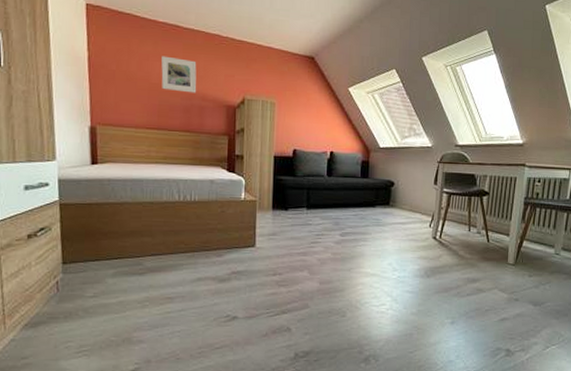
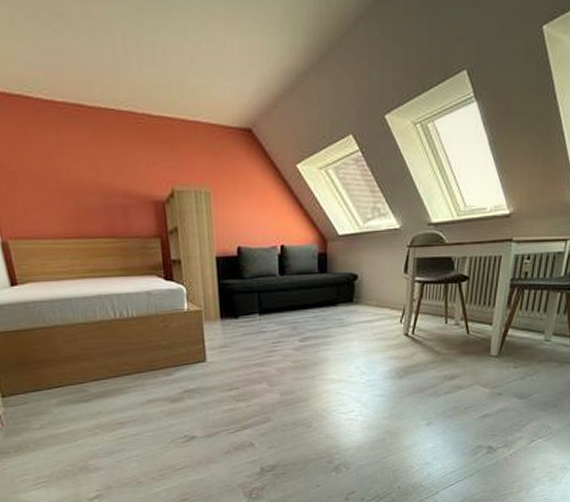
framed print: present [161,56,197,93] -> none [68,146,116,190]

